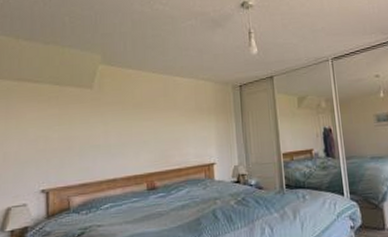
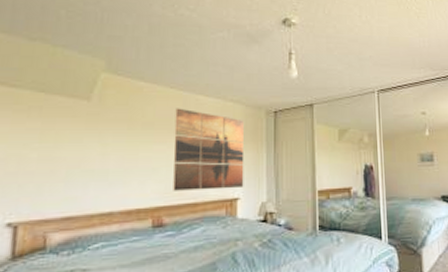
wall art: none [158,89,218,159] -> present [173,108,245,191]

